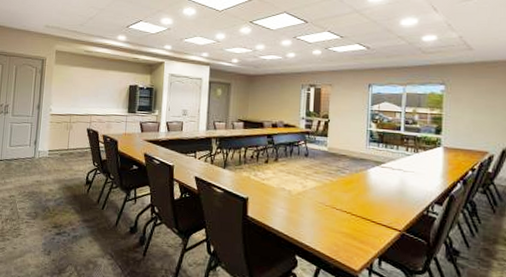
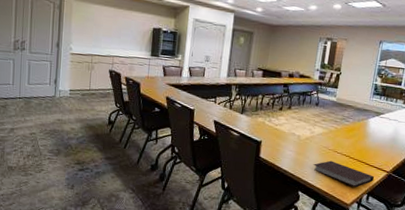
notebook: none [309,218,384,250] -> present [313,160,374,188]

